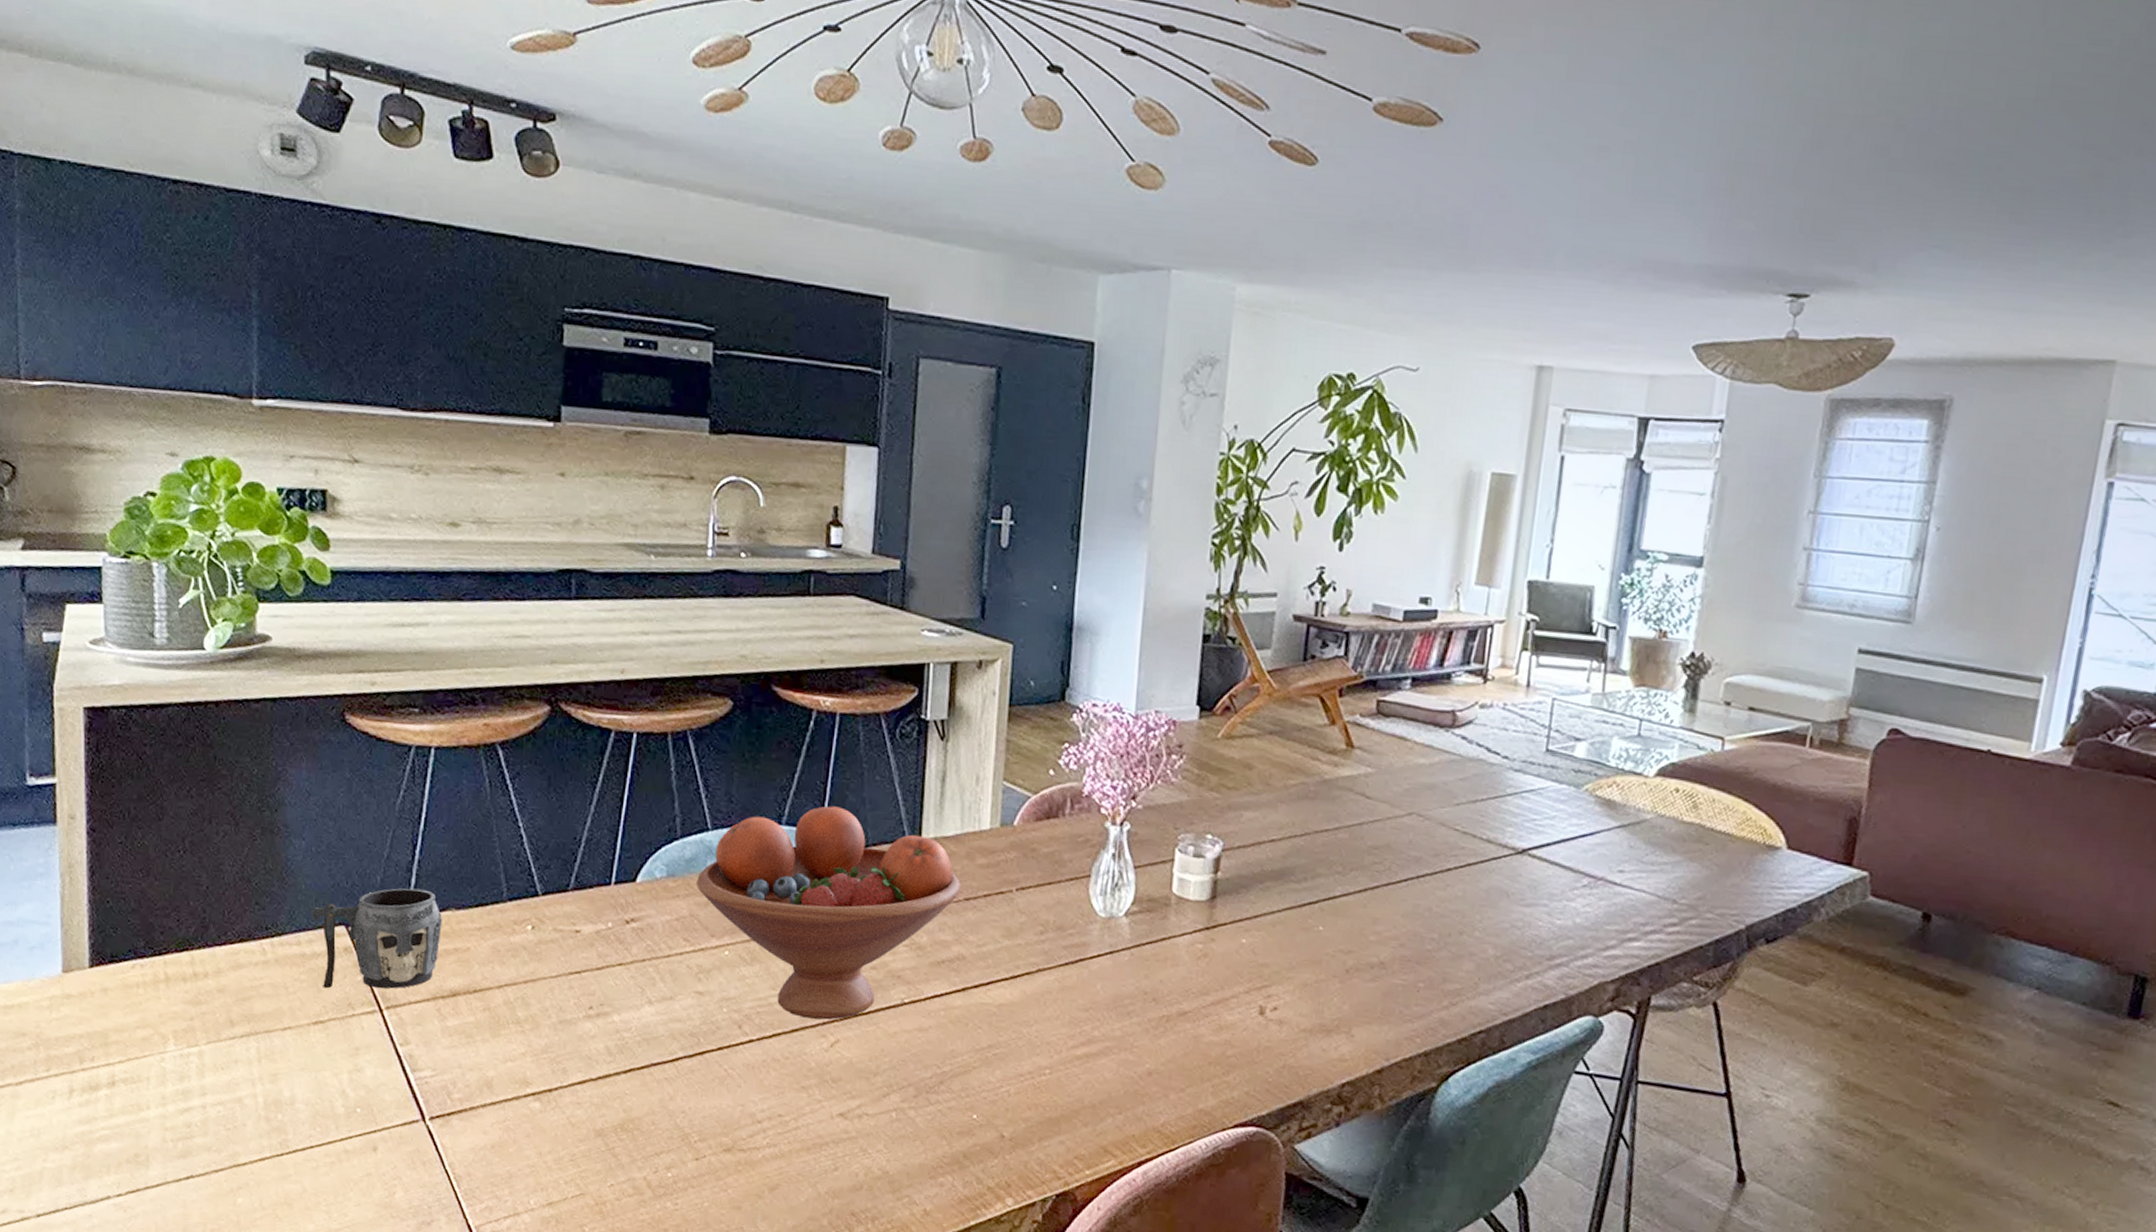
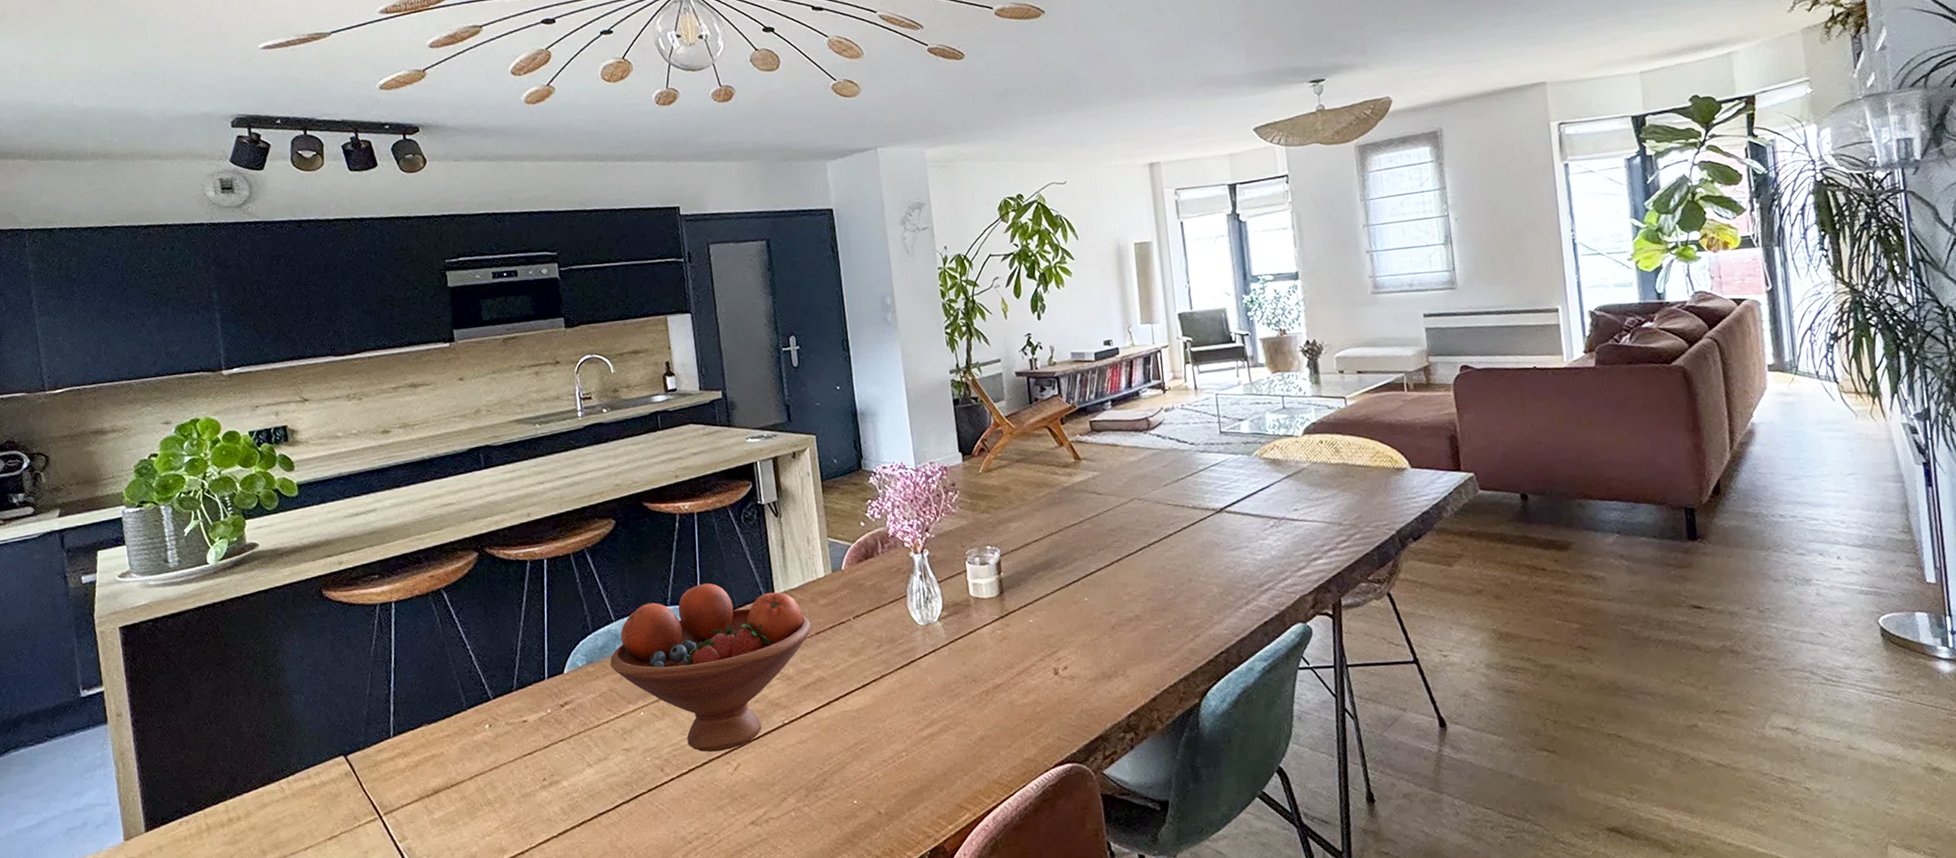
mug: present [312,888,443,989] -> none [316,714,420,809]

